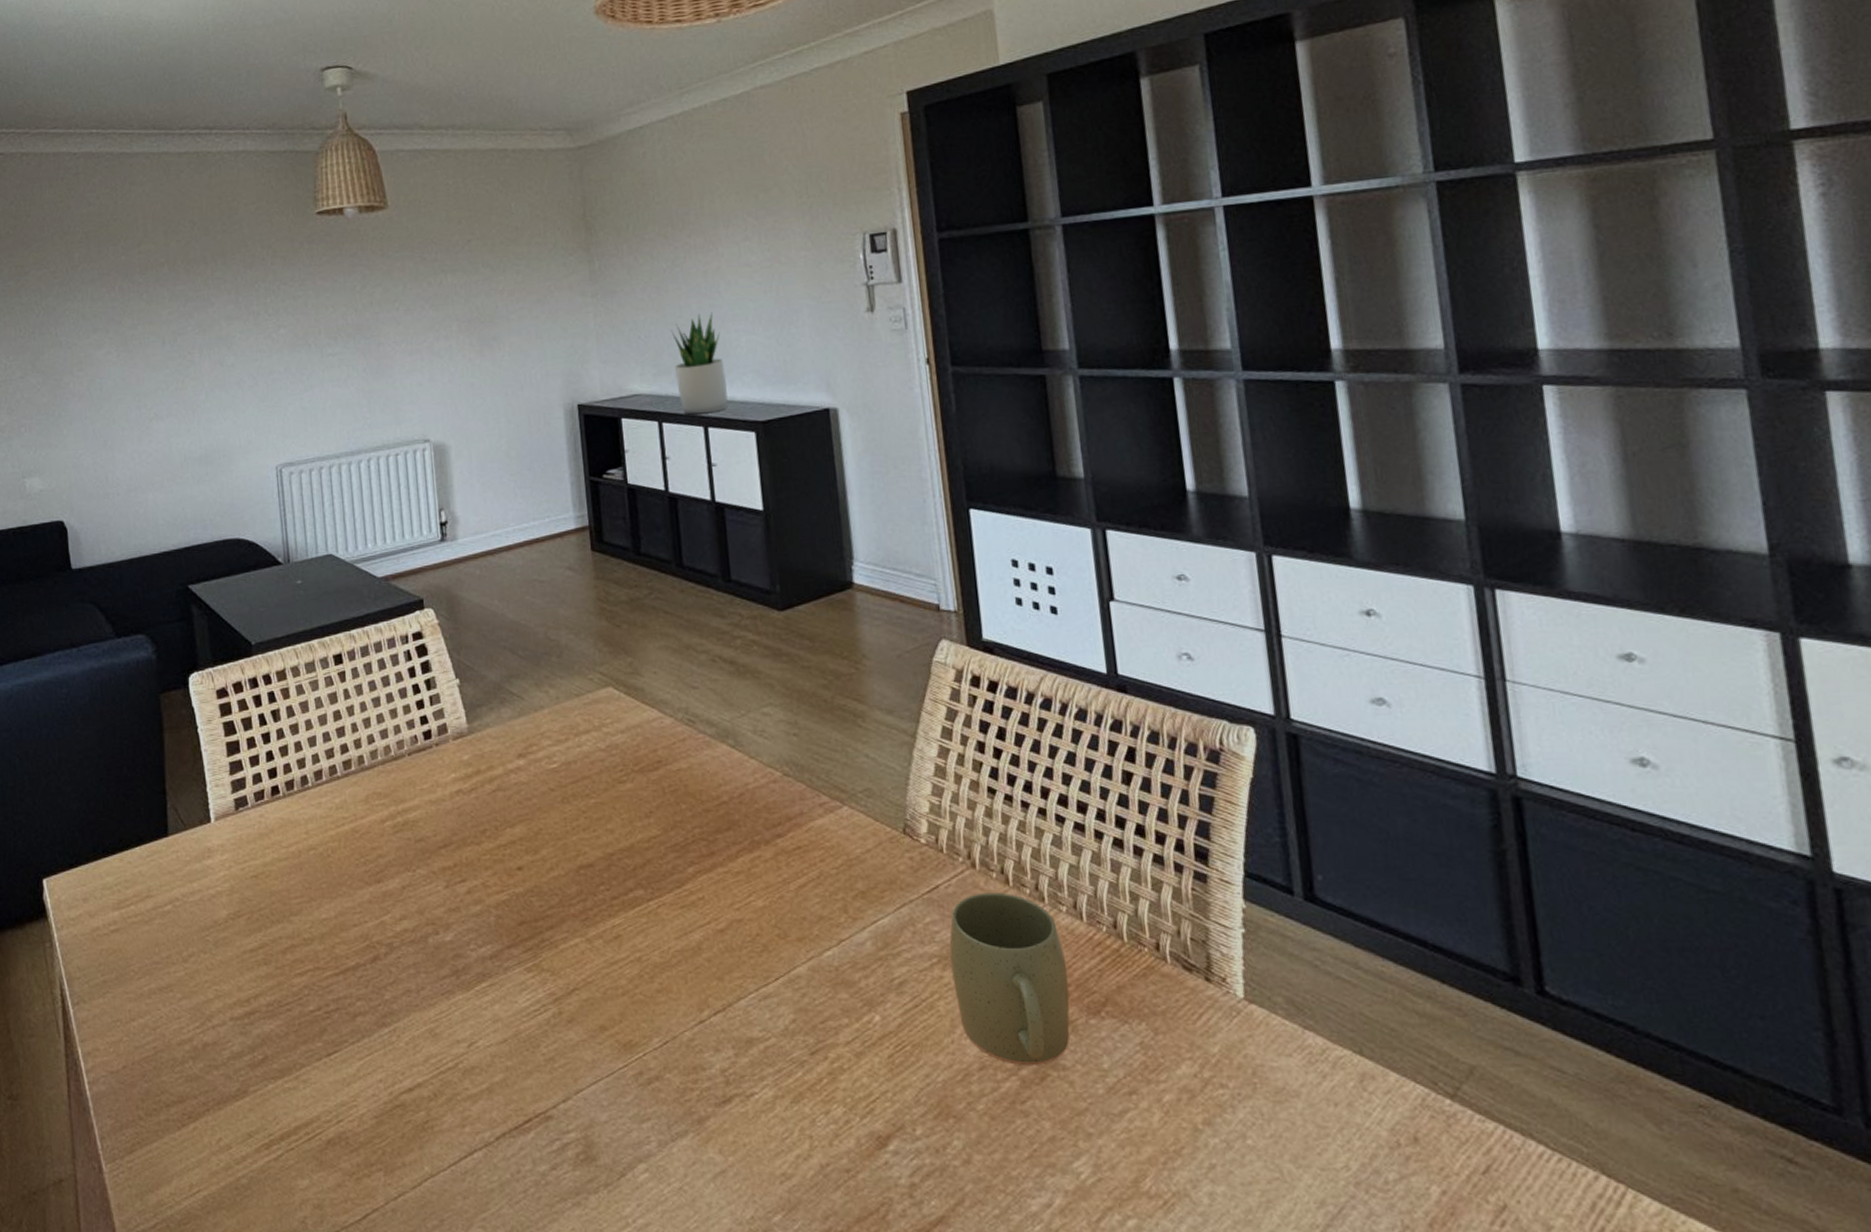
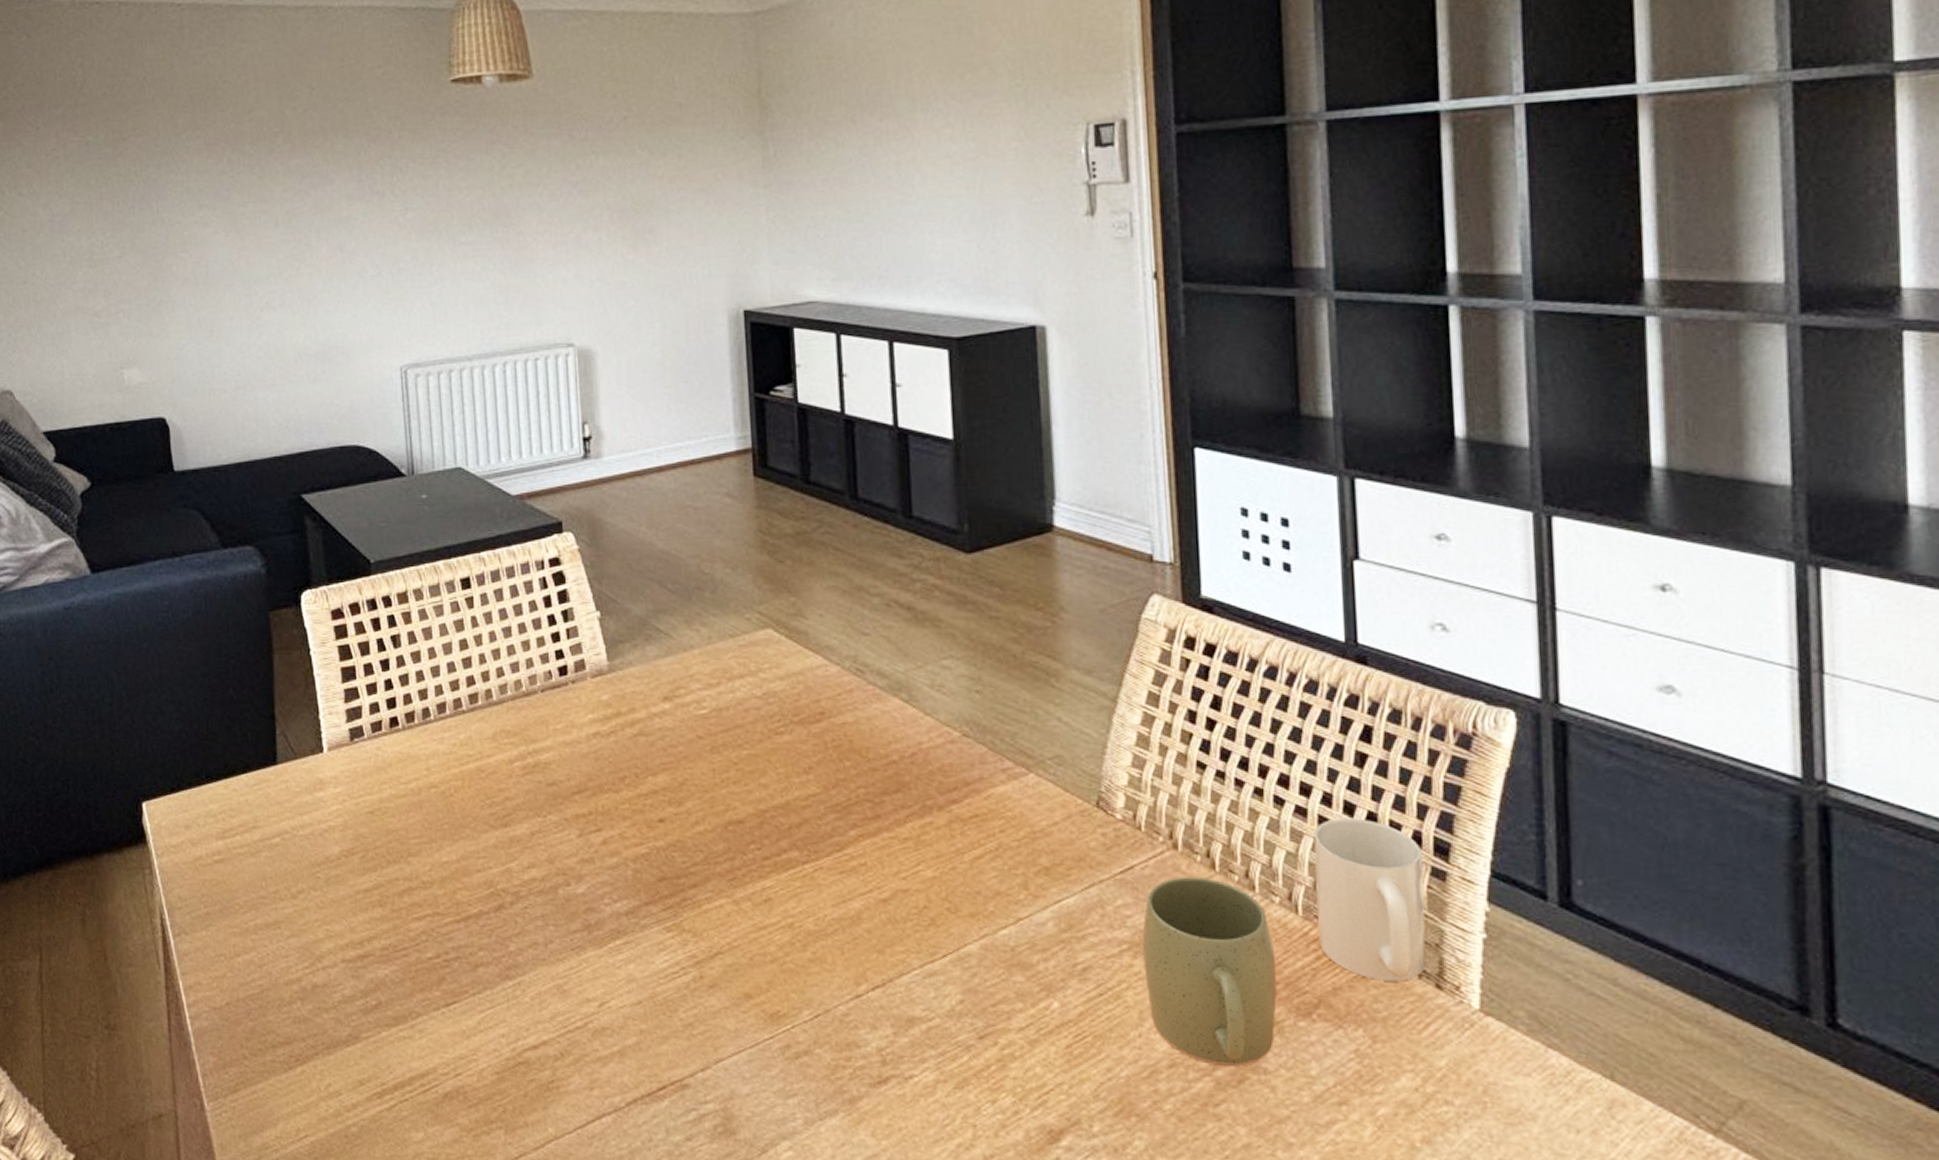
planter: present [670,312,728,415] -> none [854,209,918,327]
mug: none [1091,830,1196,977] -> present [1313,817,1427,982]

